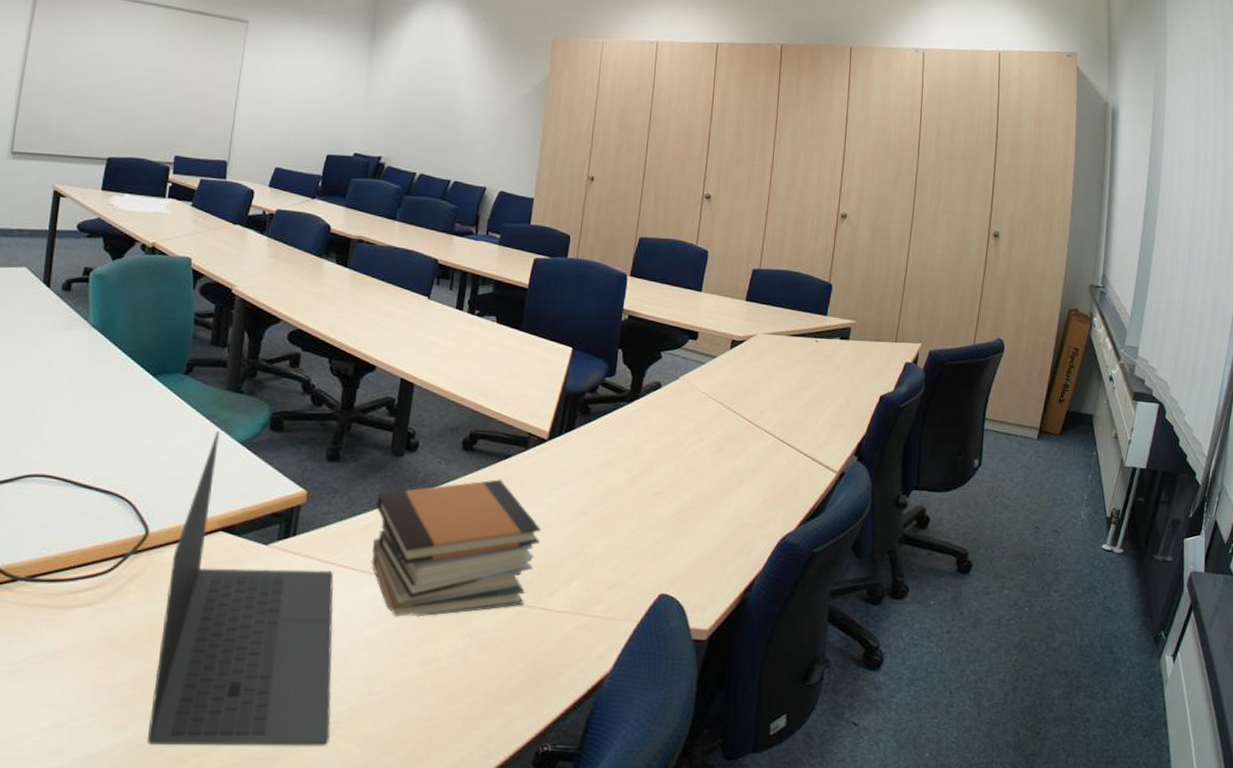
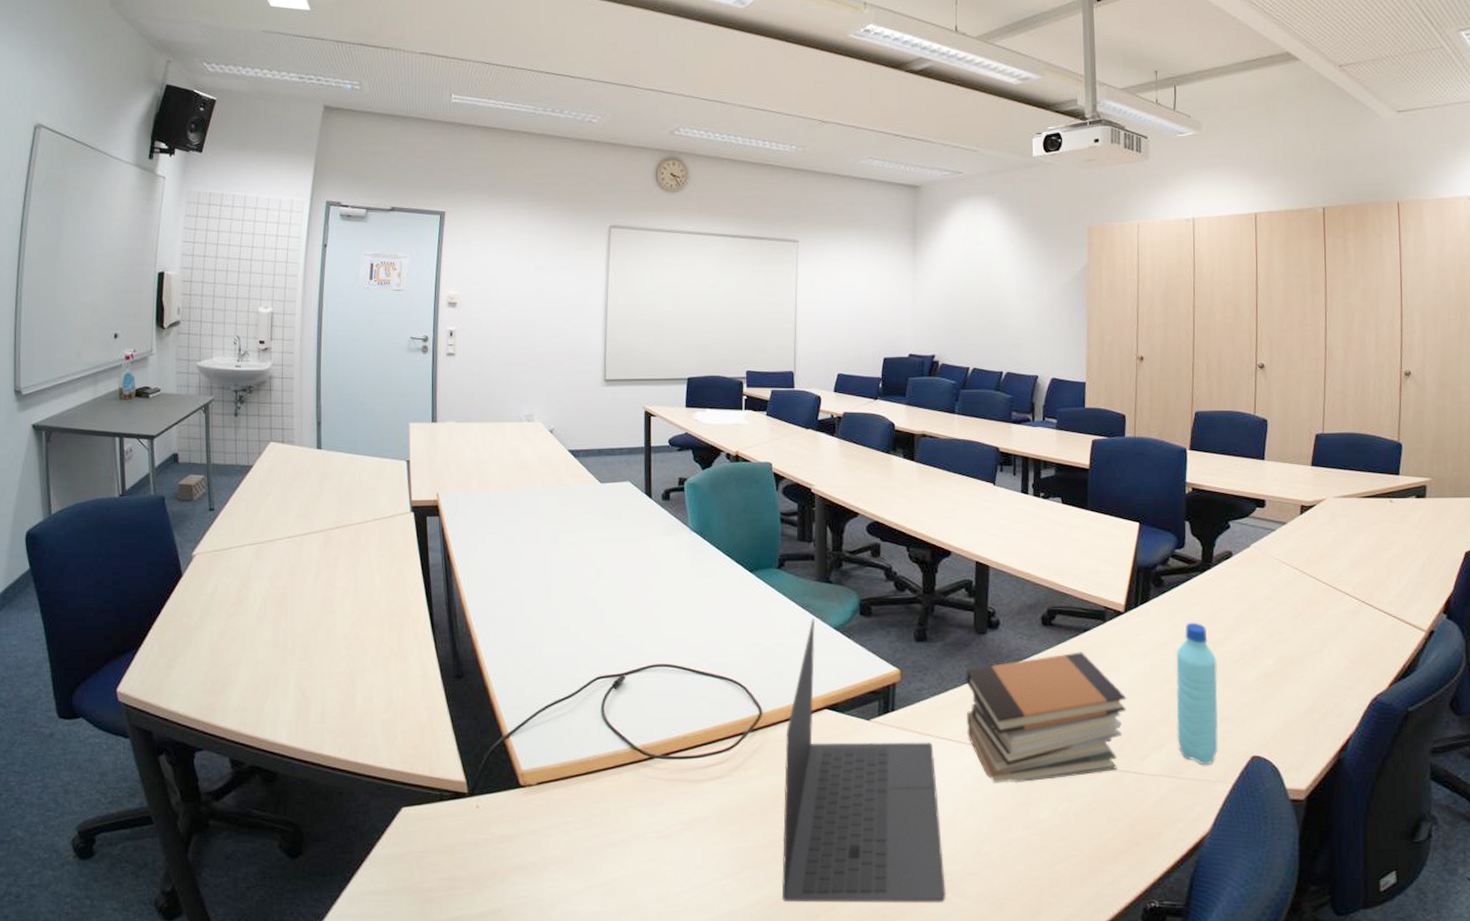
water bottle: none [587,453,635,602] -> present [1176,622,1219,764]

